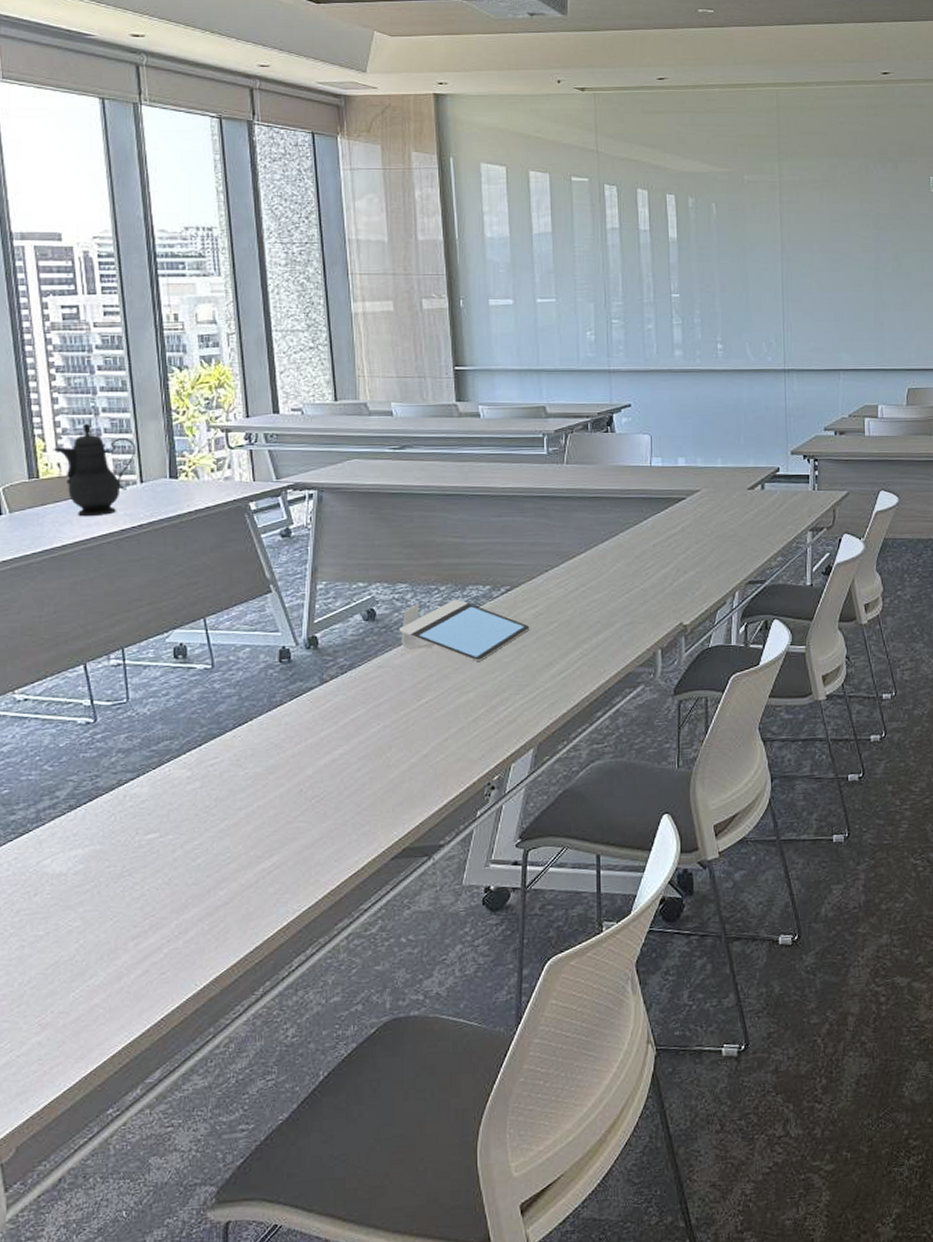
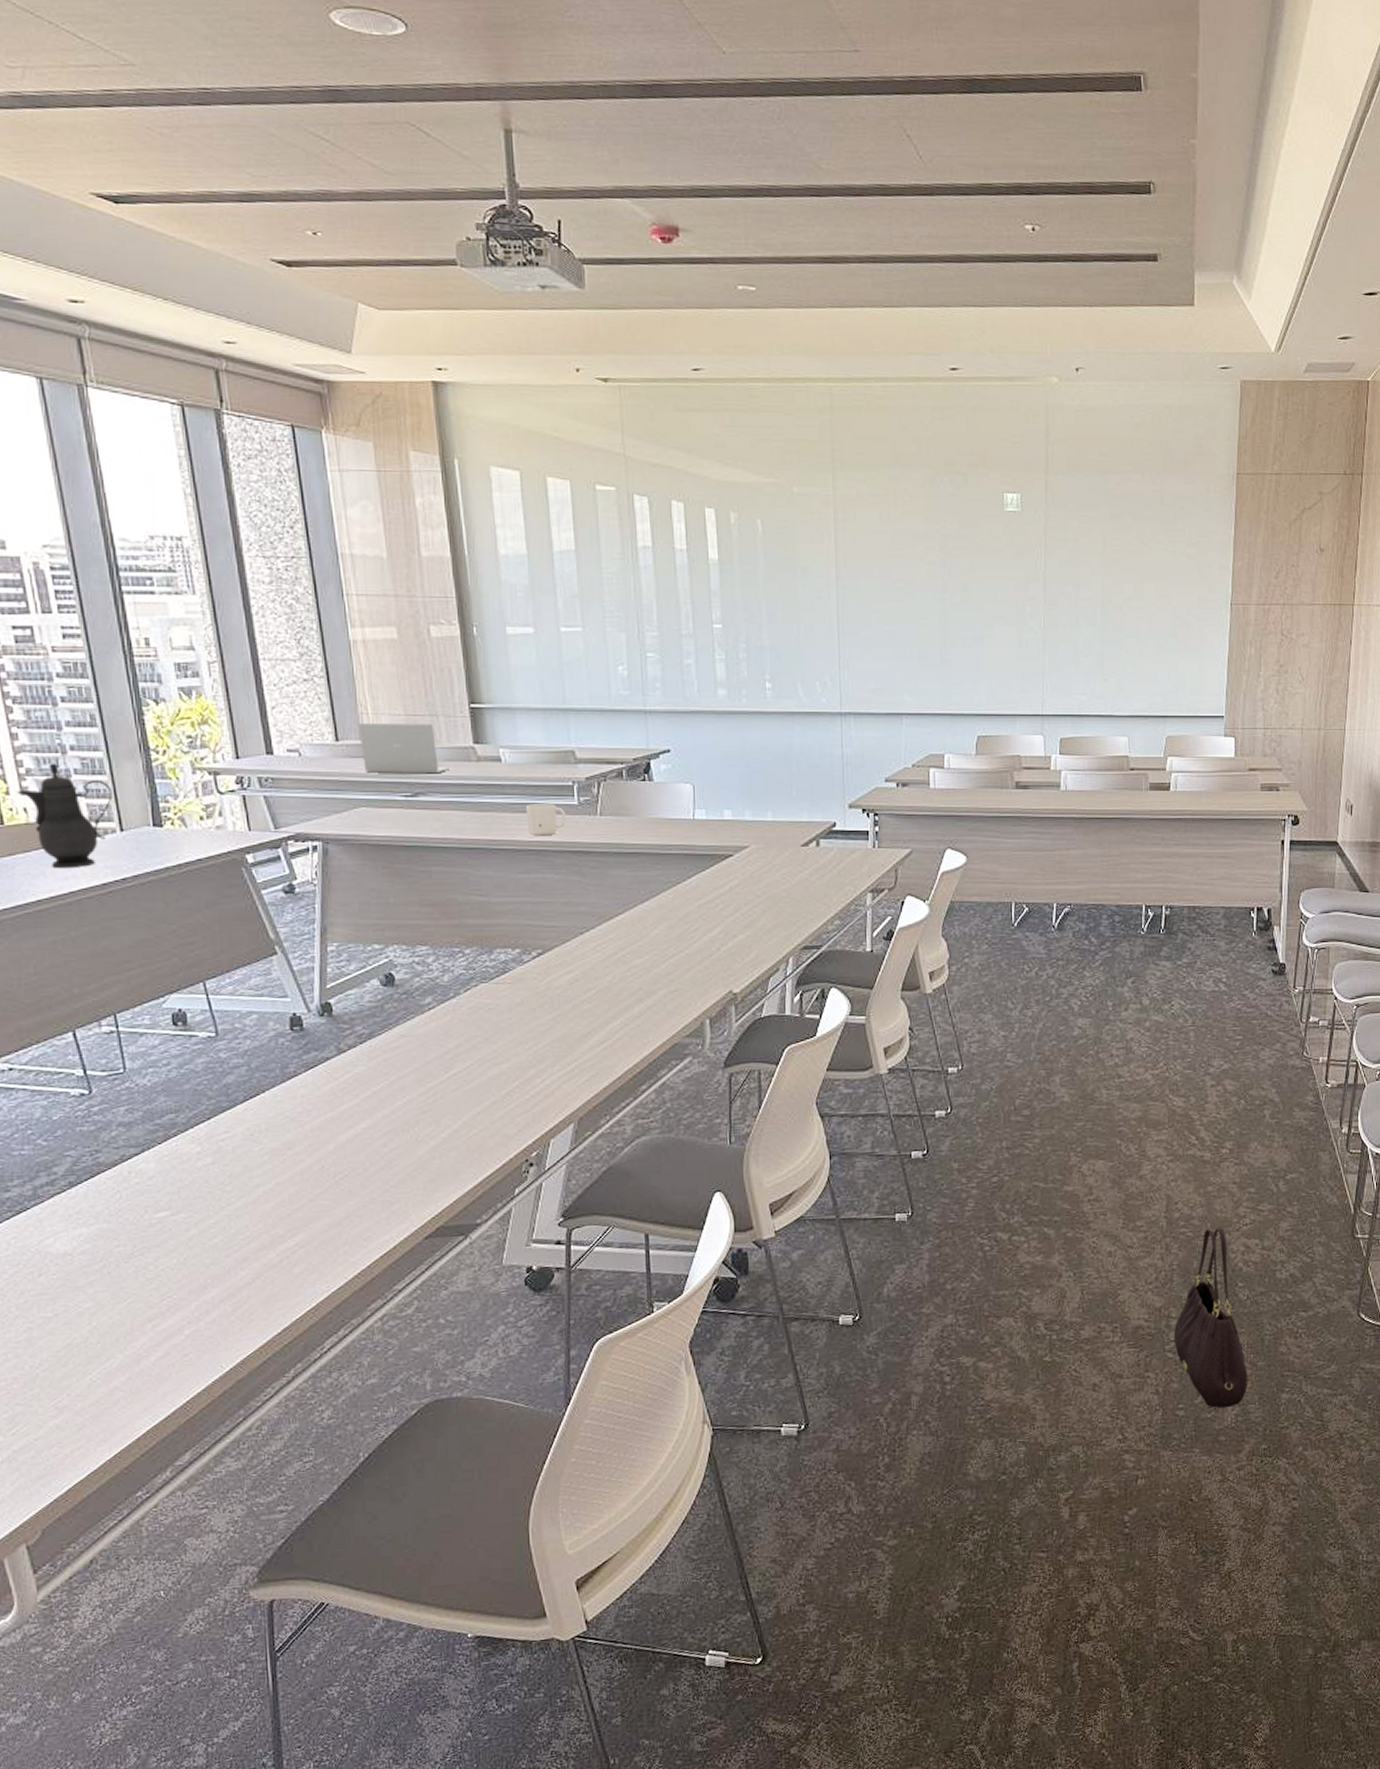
laptop: none [355,384,434,429] -> present [358,723,450,774]
tablet: present [399,599,530,661] -> none [421,963,566,1031]
mug: none [500,454,536,482] -> present [525,804,567,835]

